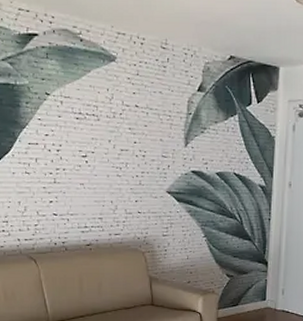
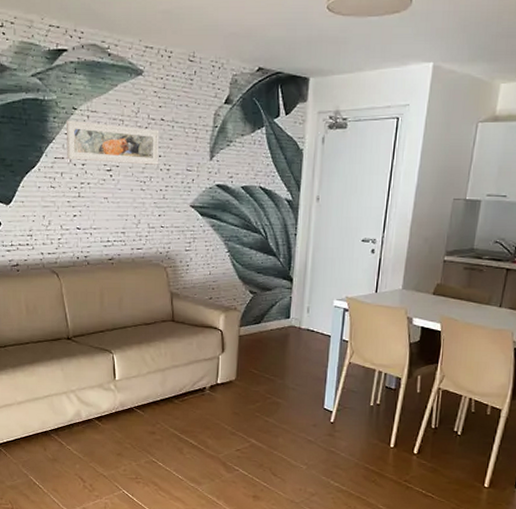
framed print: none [40,105,135,151] -> present [67,120,160,165]

